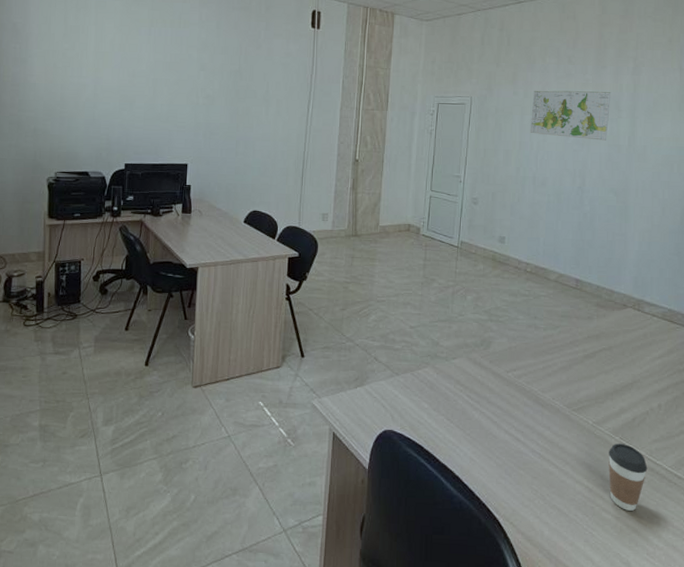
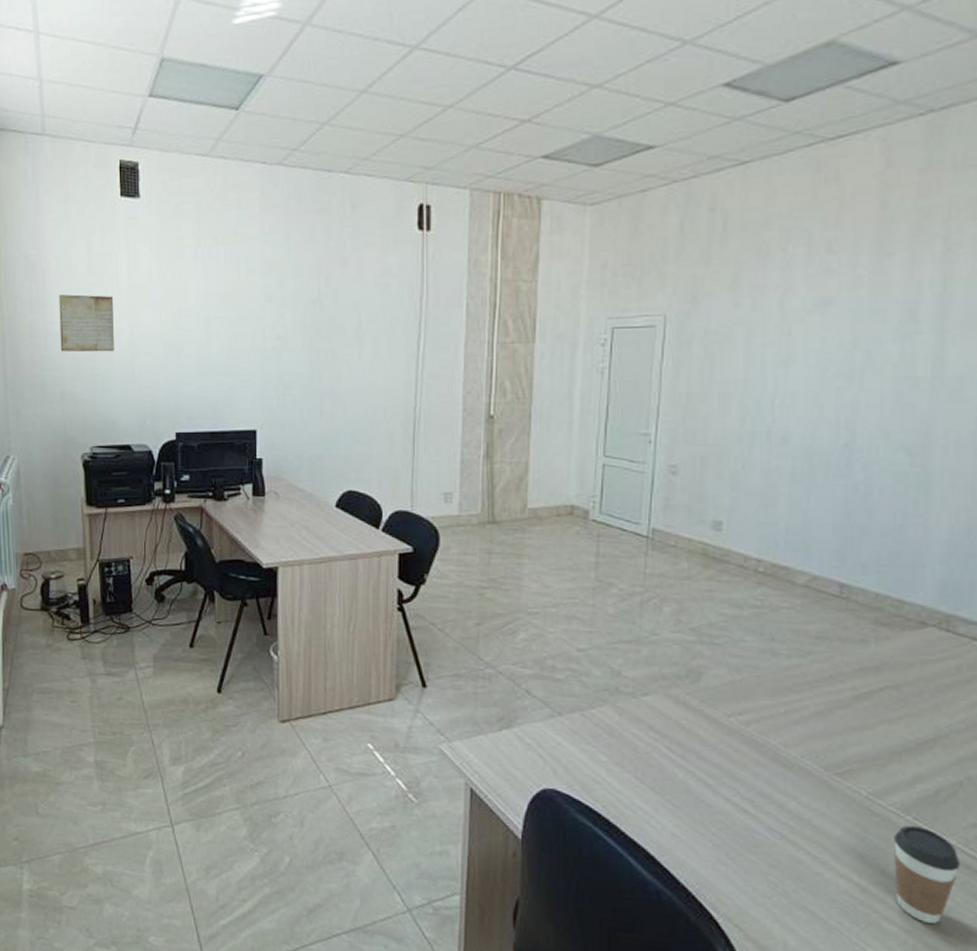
periodic table: none [36,55,82,100] -> present [59,294,114,352]
map: present [530,90,611,141] -> none [761,293,902,371]

